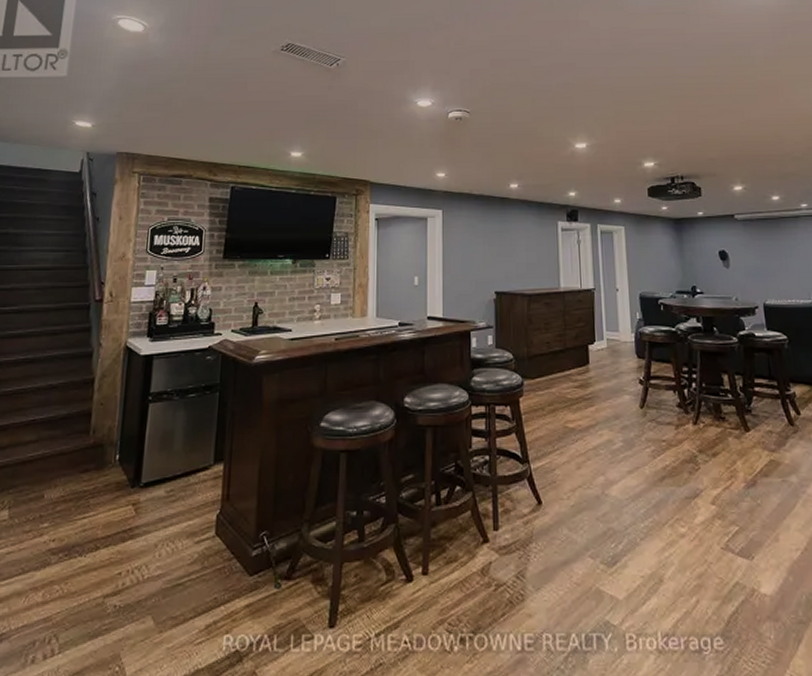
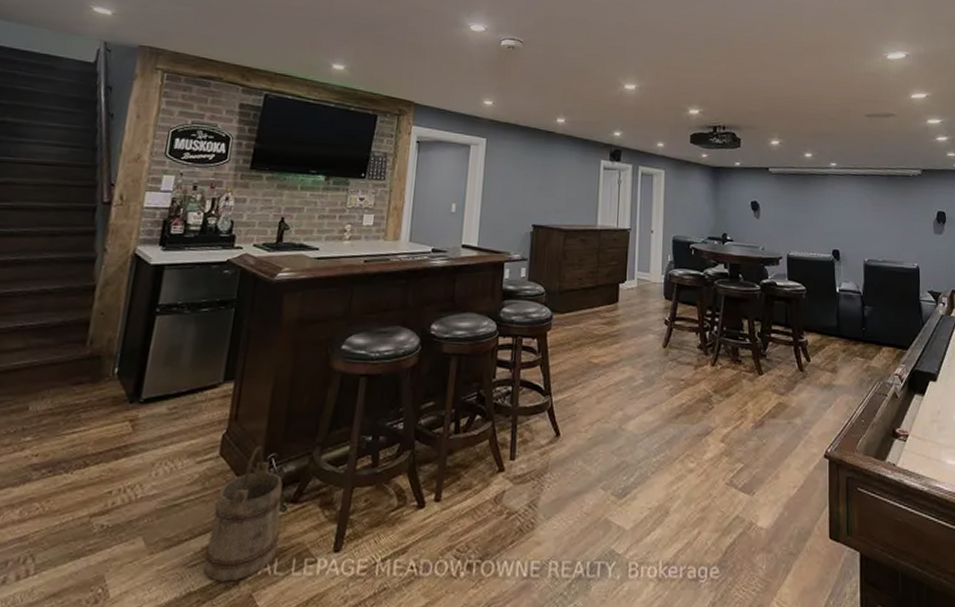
bucket: none [208,524,276,659] -> present [203,446,283,582]

